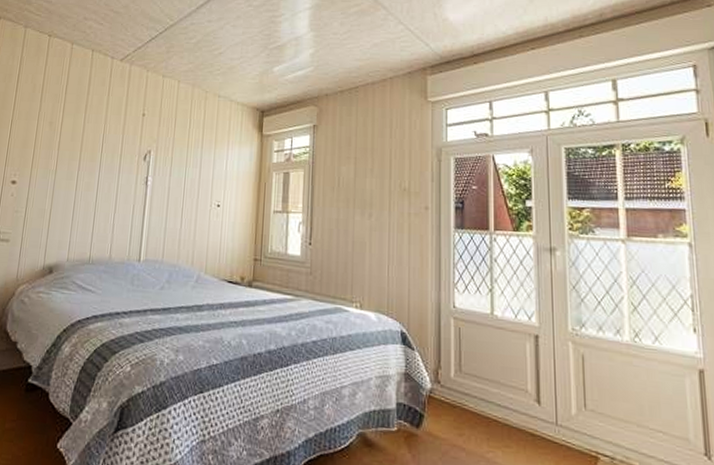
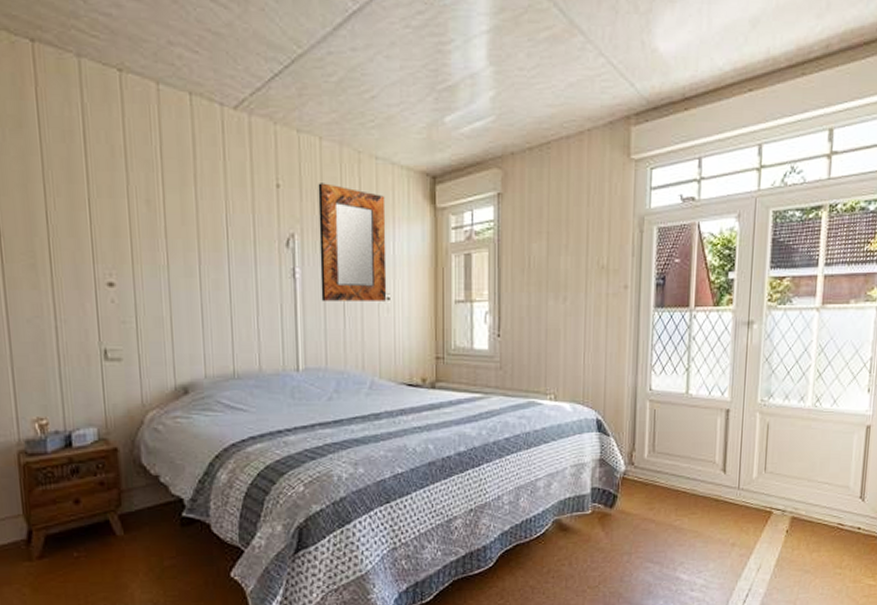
home mirror: none [165,113,223,208] -> present [318,183,387,301]

